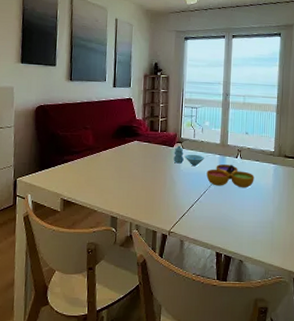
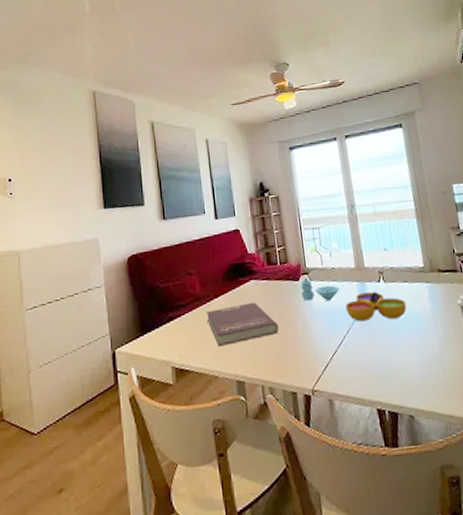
book: none [95,158,151,188] -> present [207,302,279,346]

